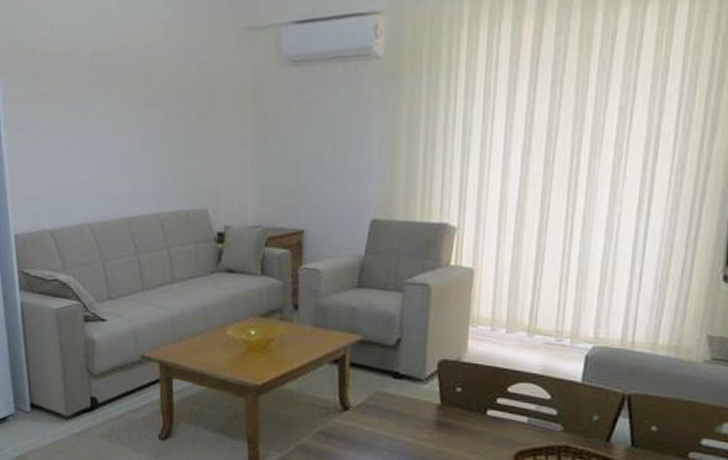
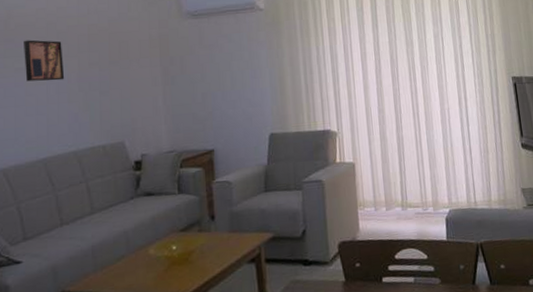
wall art: none [110,82,150,132] -> present [24,40,65,82]

